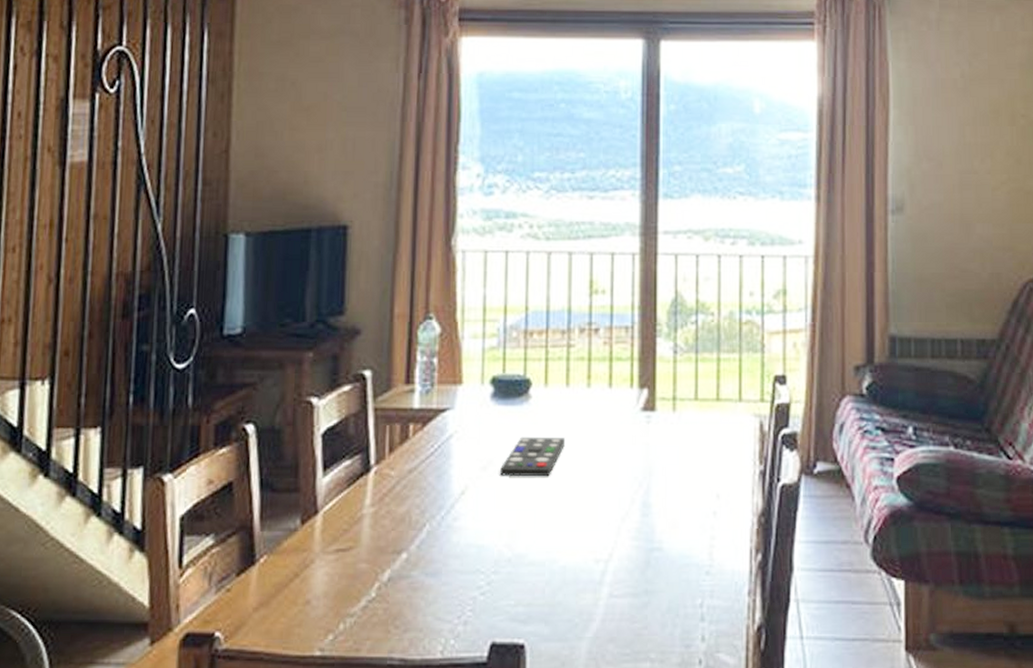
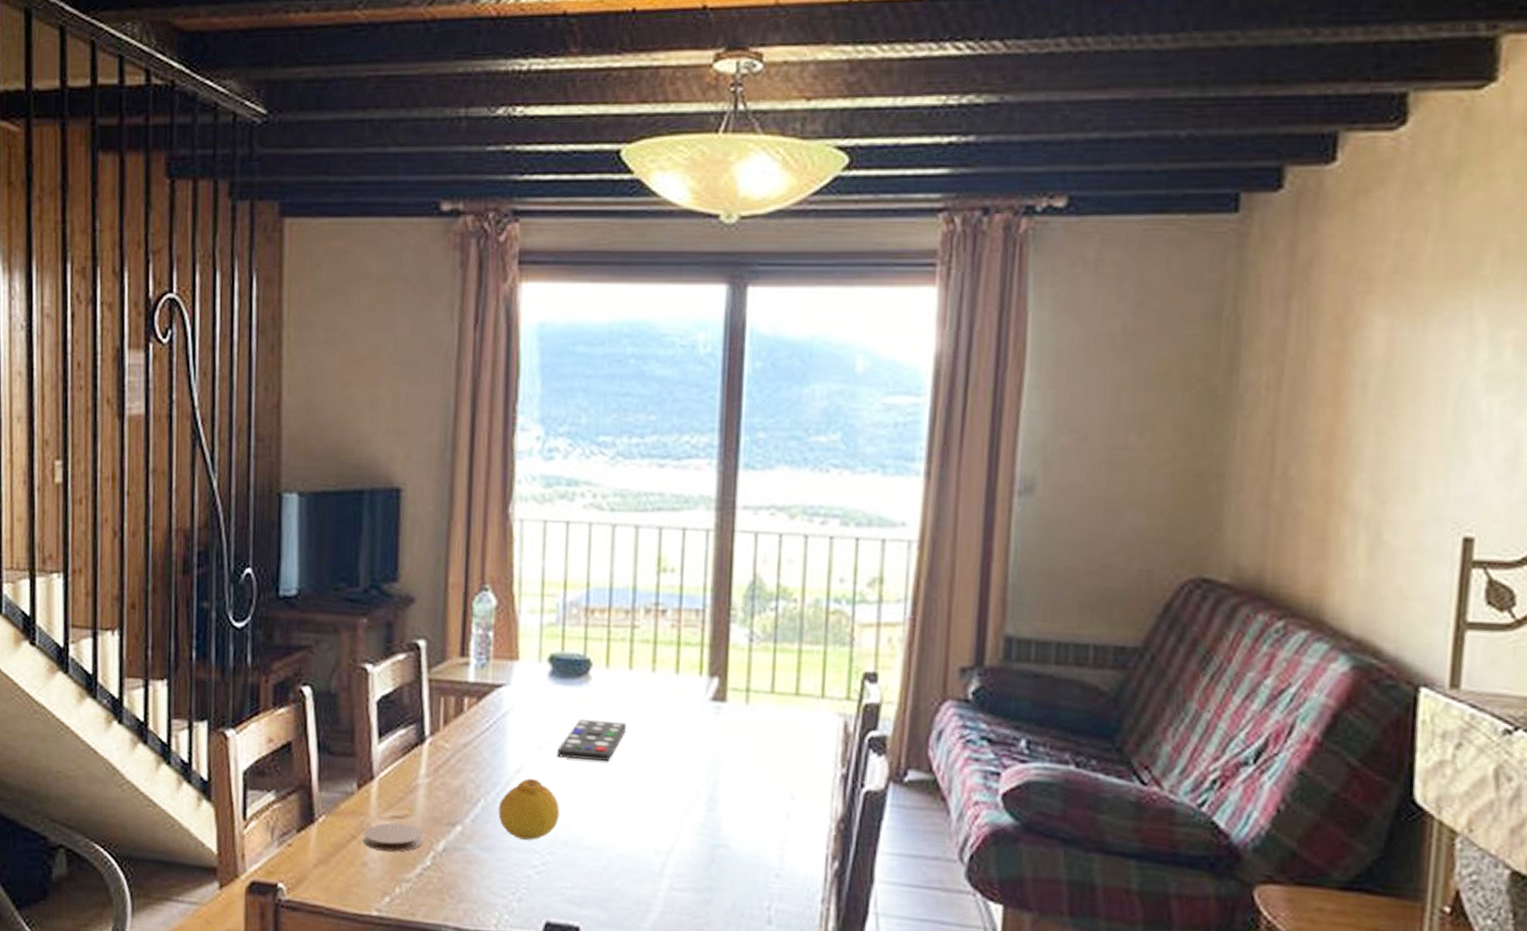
coaster: none [306,556,368,586] -> present [363,823,423,852]
fruit: none [443,498,504,561] -> present [498,778,560,840]

